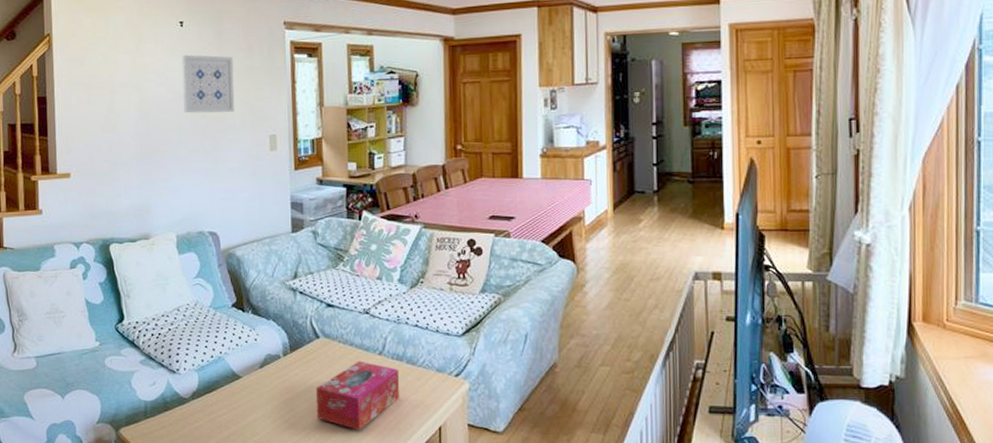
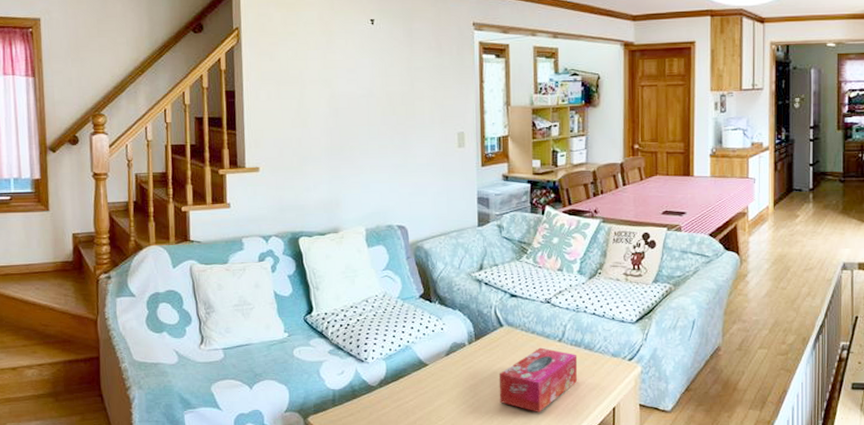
wall art: present [182,54,235,114] -> none [372,52,425,110]

